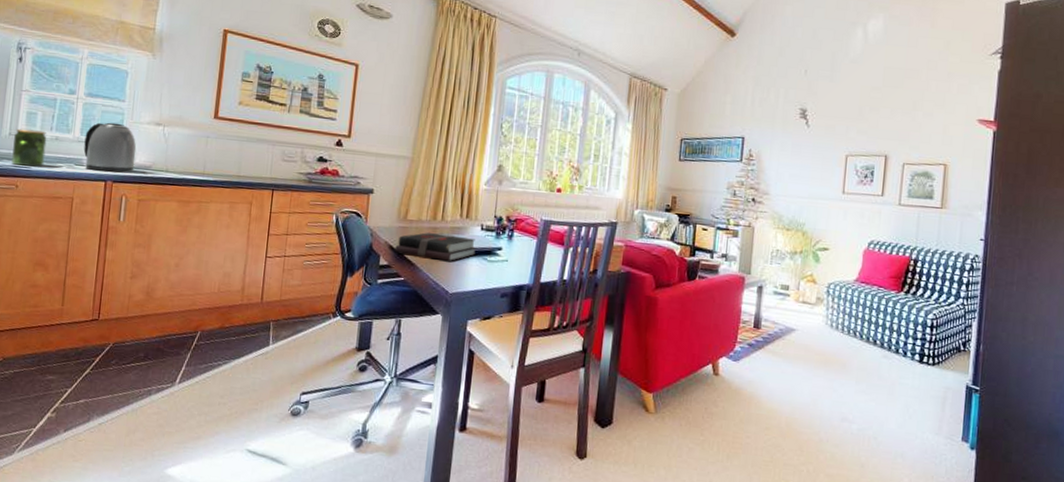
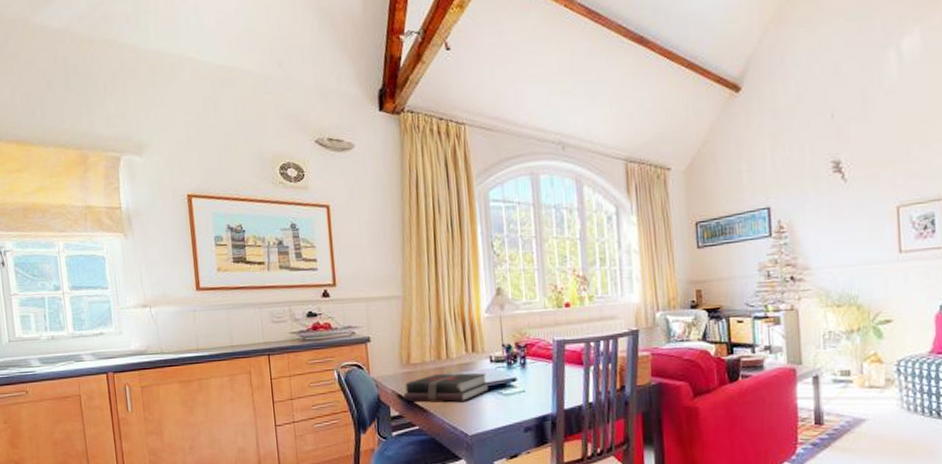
jar: present [11,128,47,167] -> none [14,332,47,372]
kettle: present [83,122,137,173] -> none [78,312,131,364]

